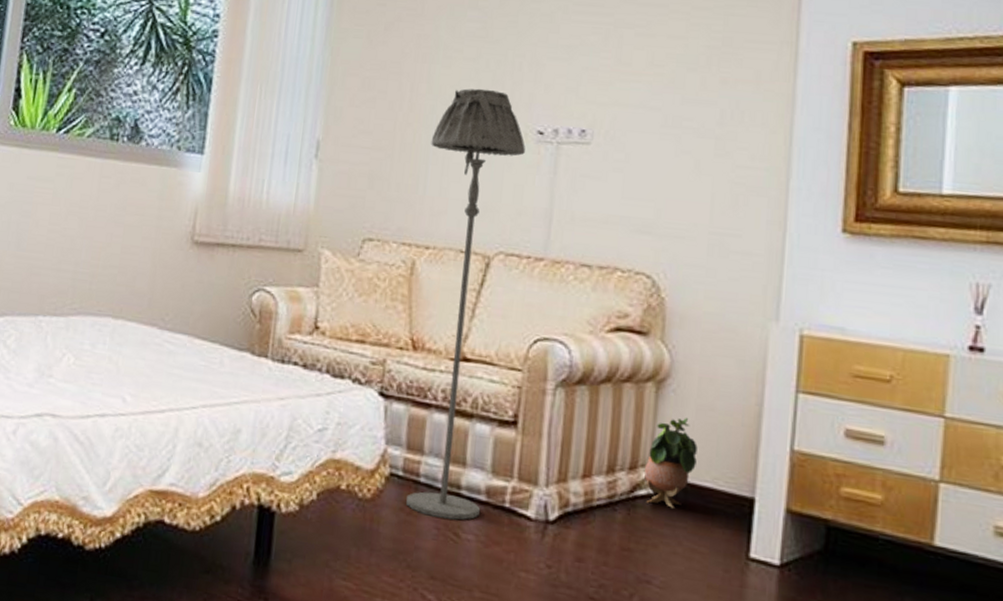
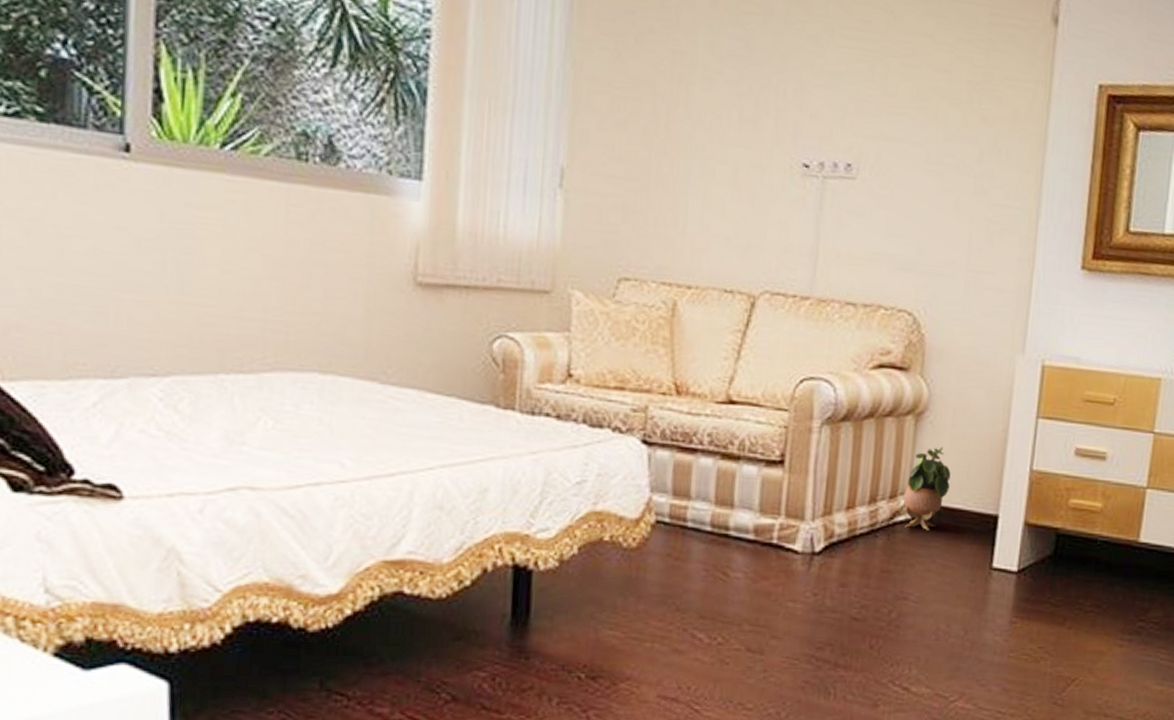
floor lamp: present [406,88,525,520] -> none [674,114,791,560]

